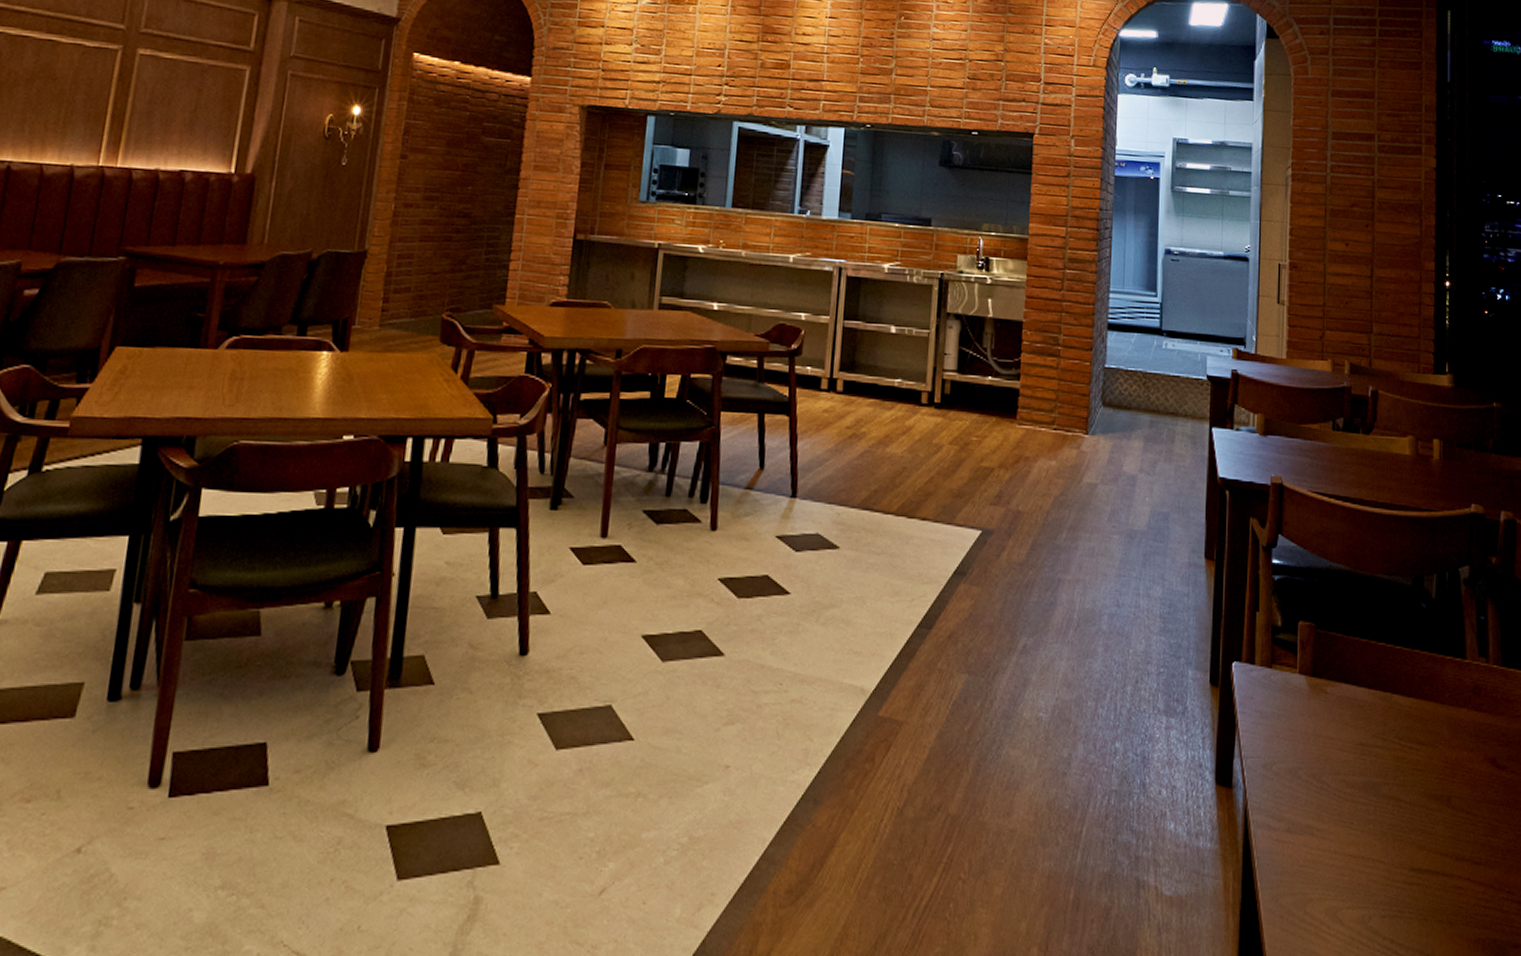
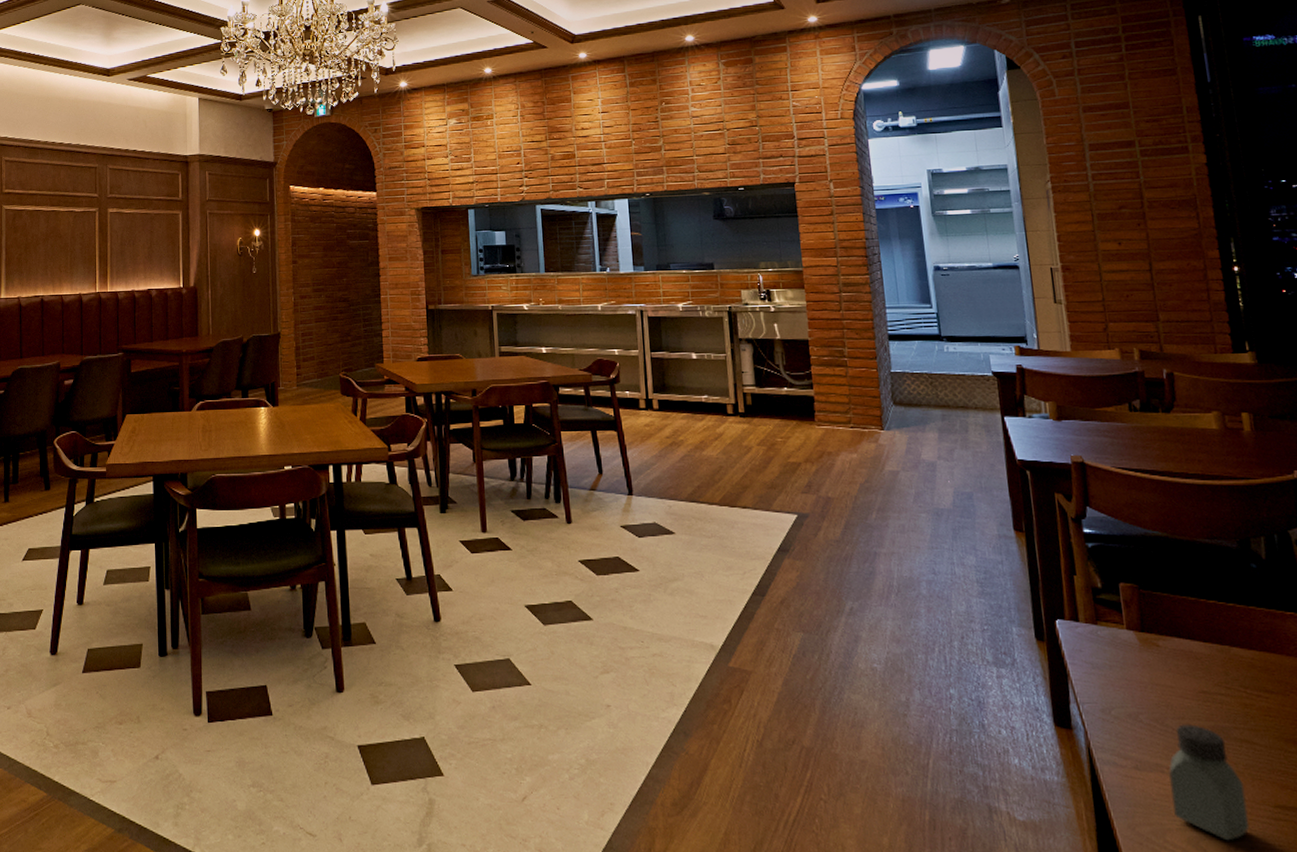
saltshaker: none [1317,780,1385,910] -> present [1168,724,1250,841]

